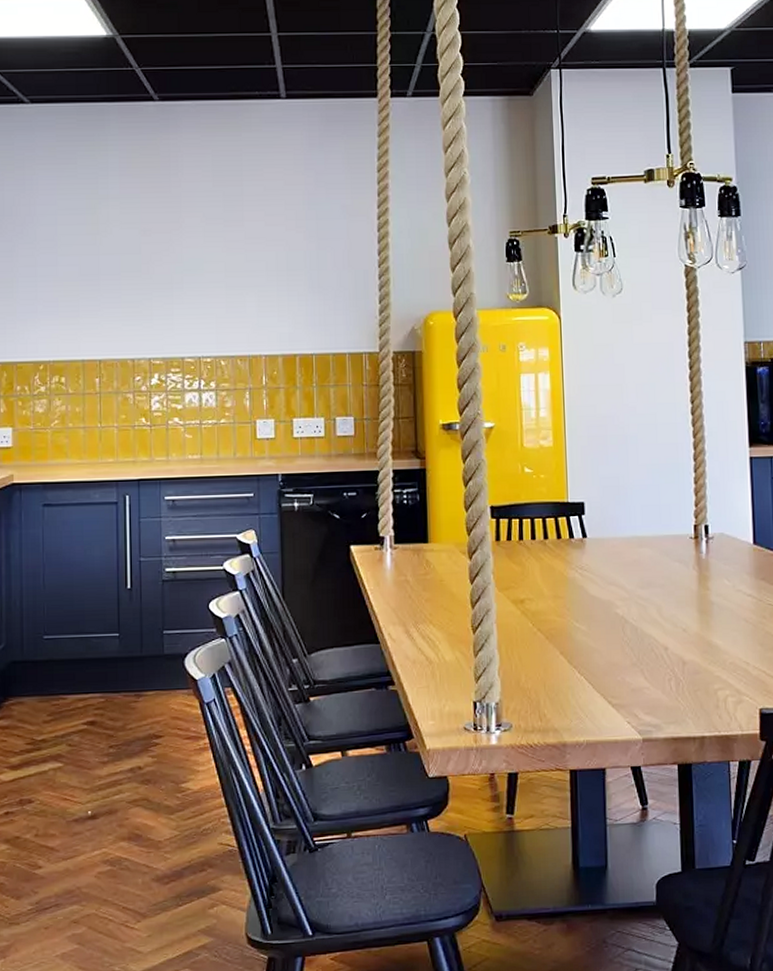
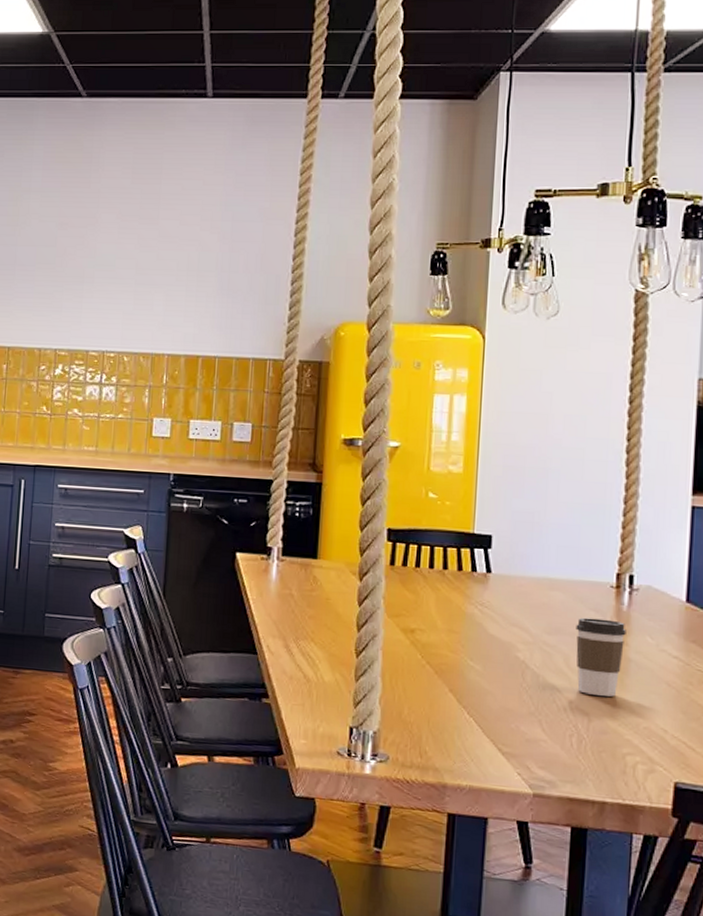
coffee cup: none [664,568,707,640] -> present [576,617,626,697]

